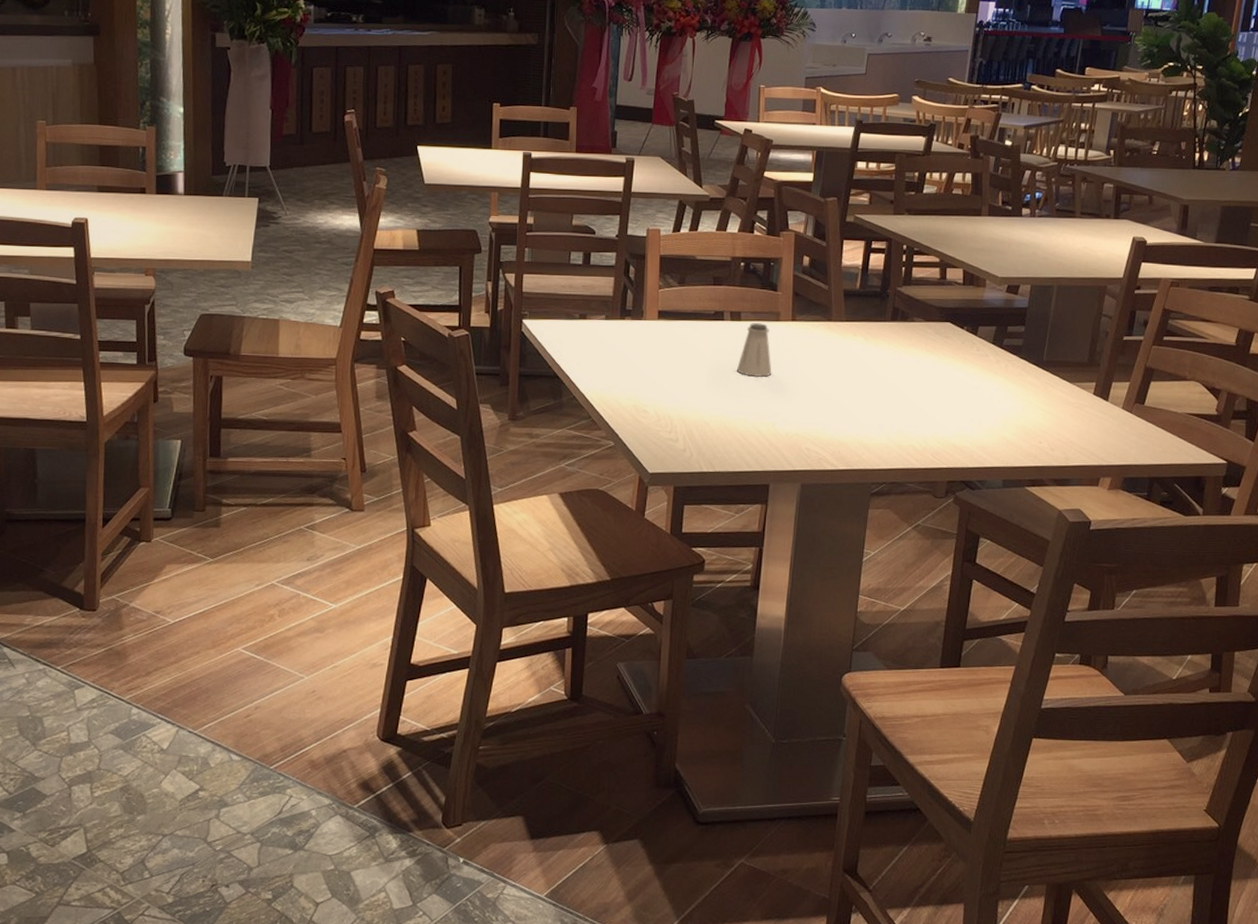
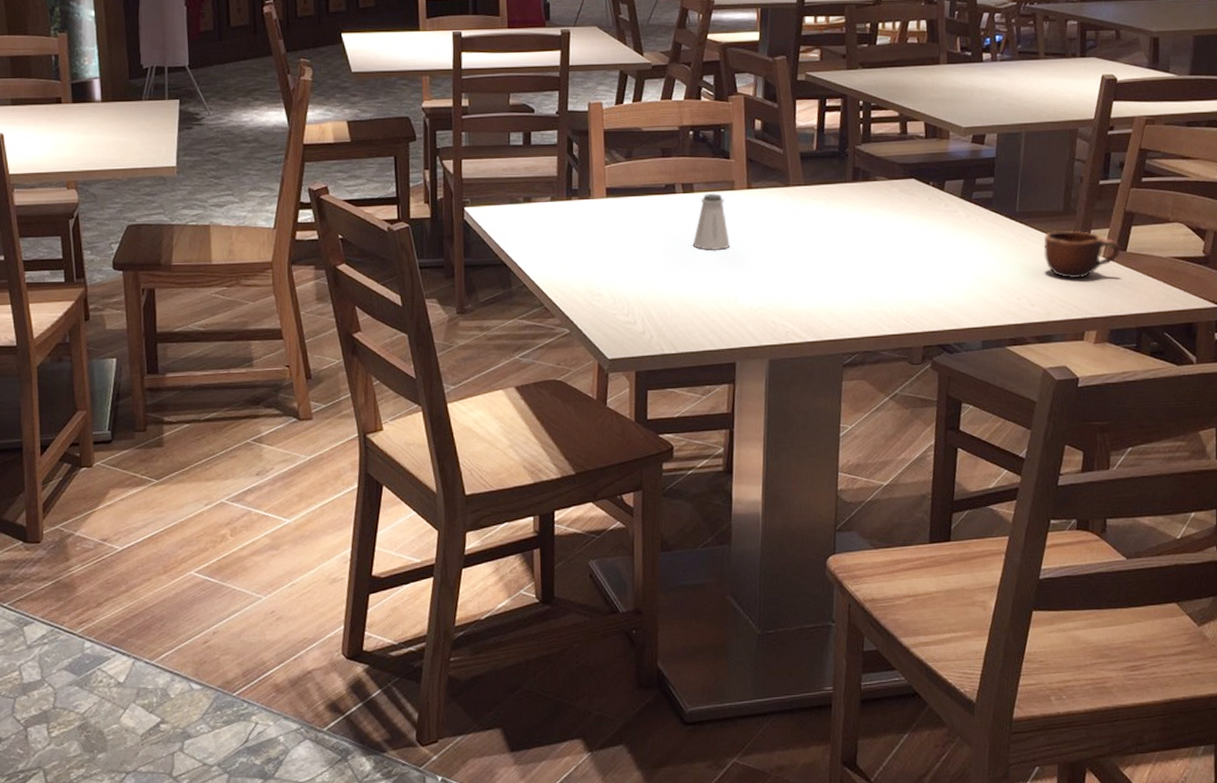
mug: none [1067,381,1139,428] -> present [1044,230,1120,279]

